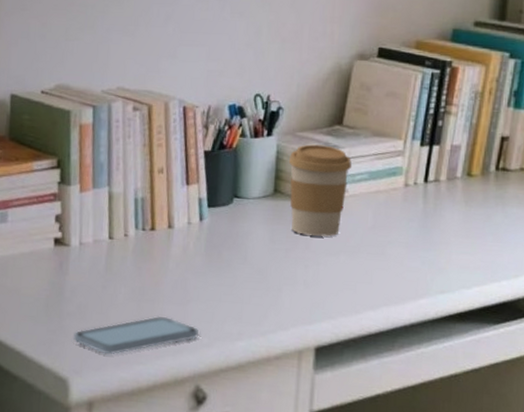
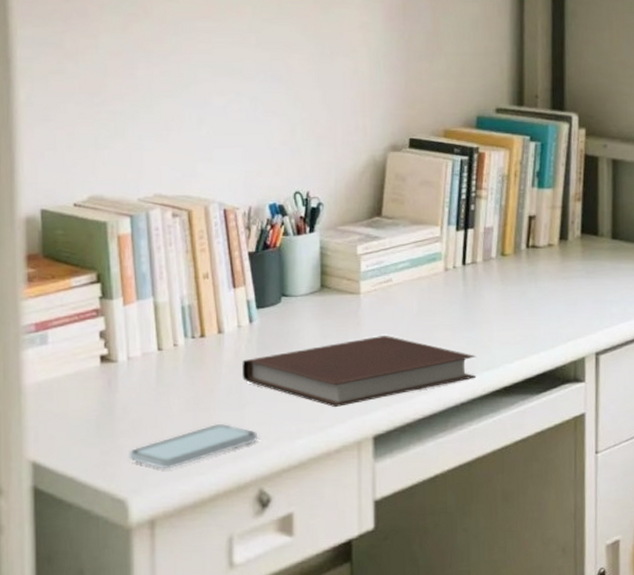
notebook: none [188,246,431,314] -> present [242,336,476,408]
coffee cup: present [288,144,352,237] -> none [332,237,394,327]

